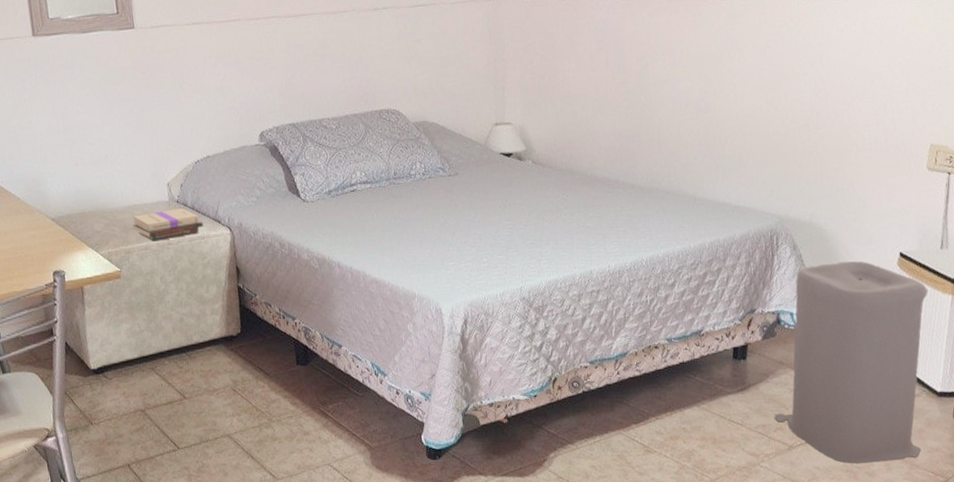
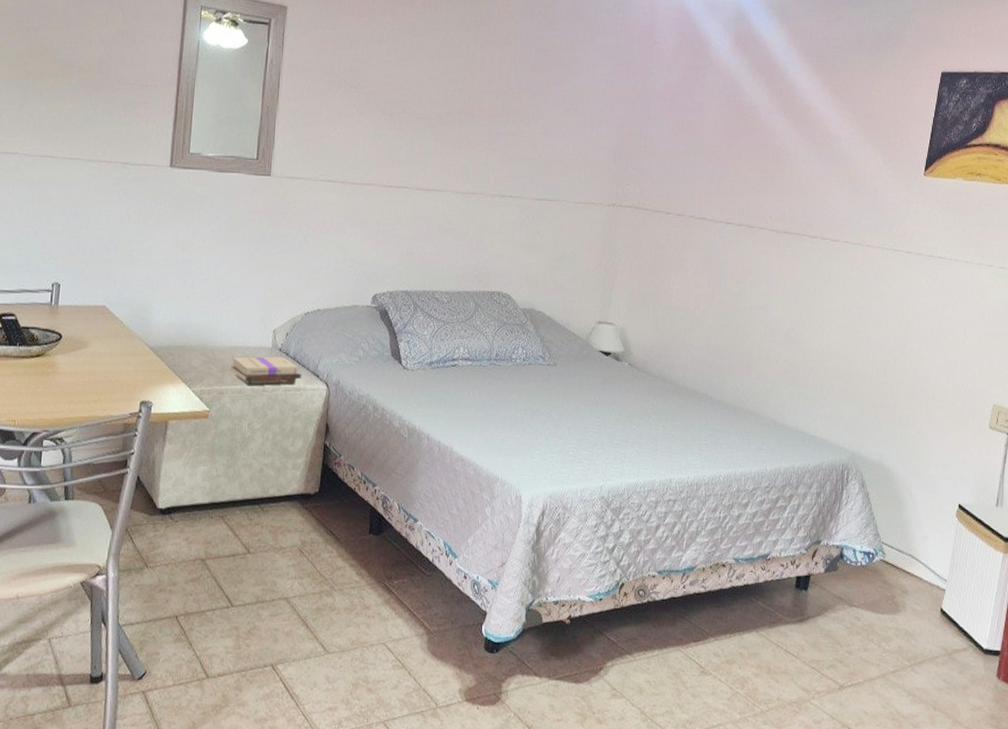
laundry basket: present [774,261,929,464] -> none [829,505,982,714]

